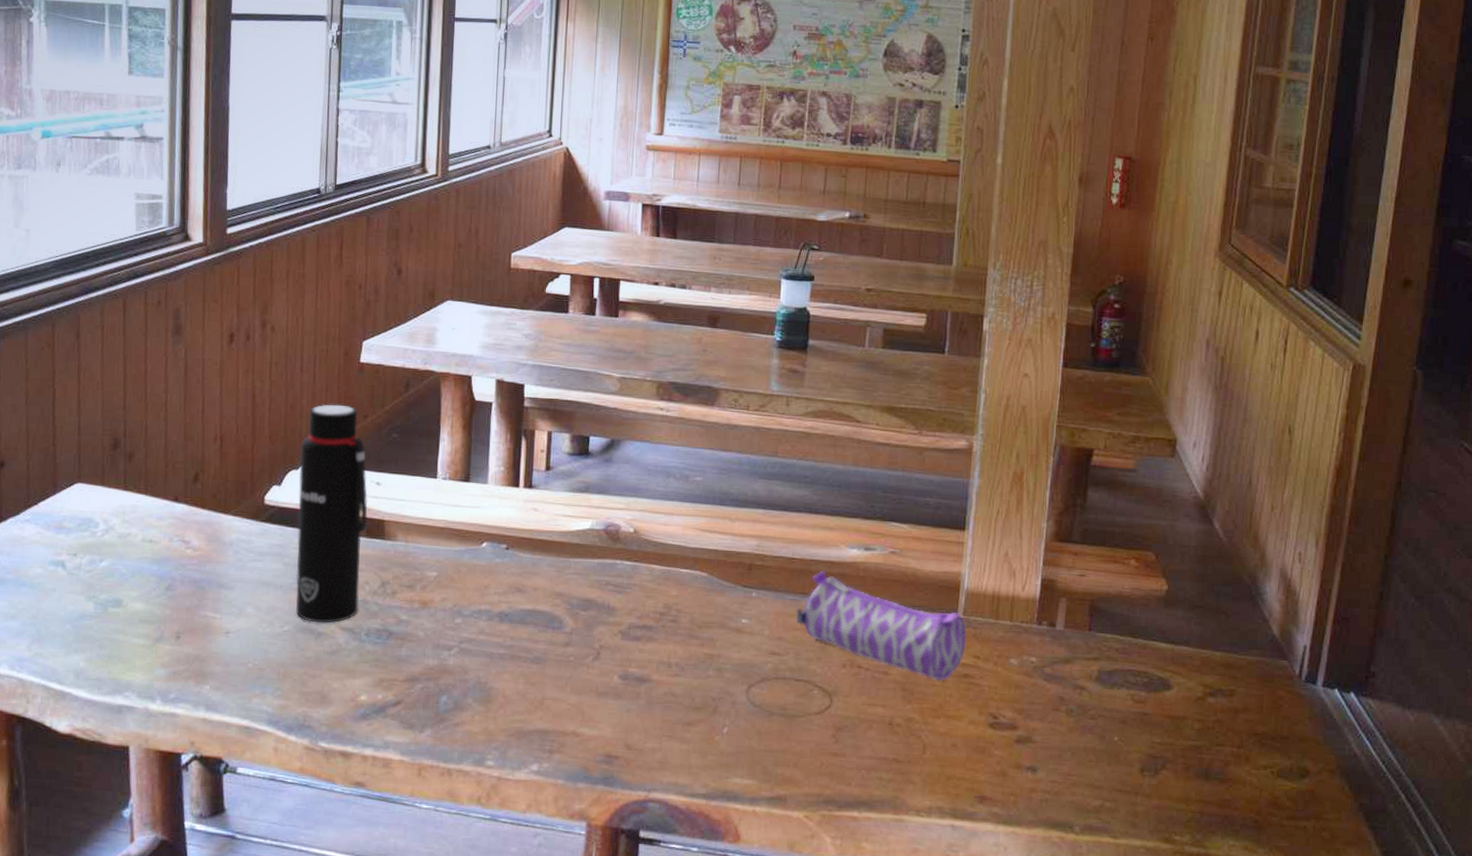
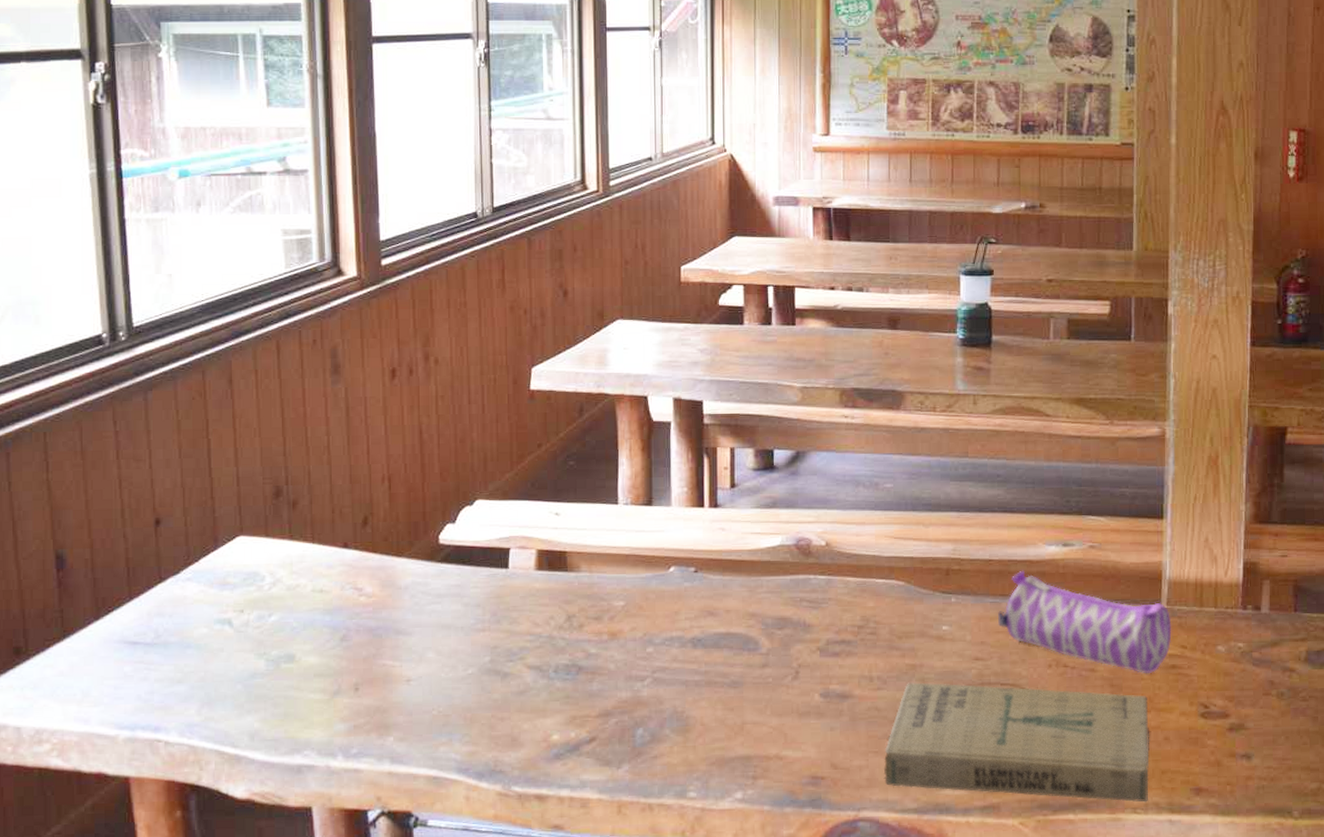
water bottle: present [295,404,368,623] -> none [473,435,548,663]
book: none [675,671,938,806] -> present [883,682,1150,802]

